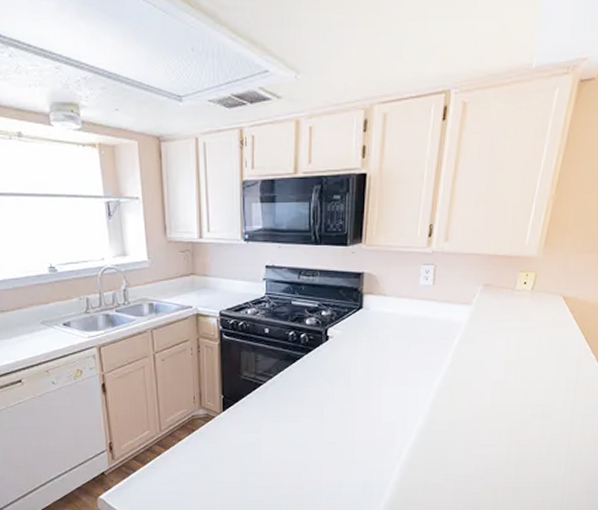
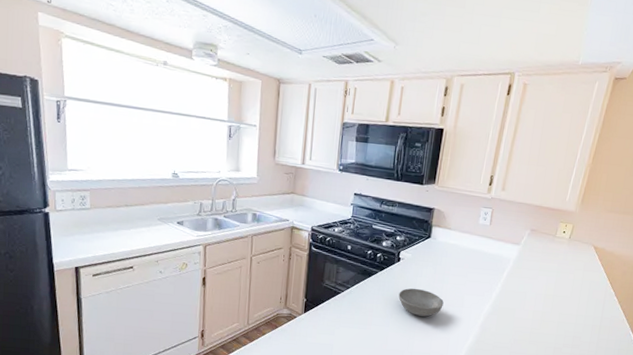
soup bowl: none [331,369,385,401] -> present [398,288,444,317]

